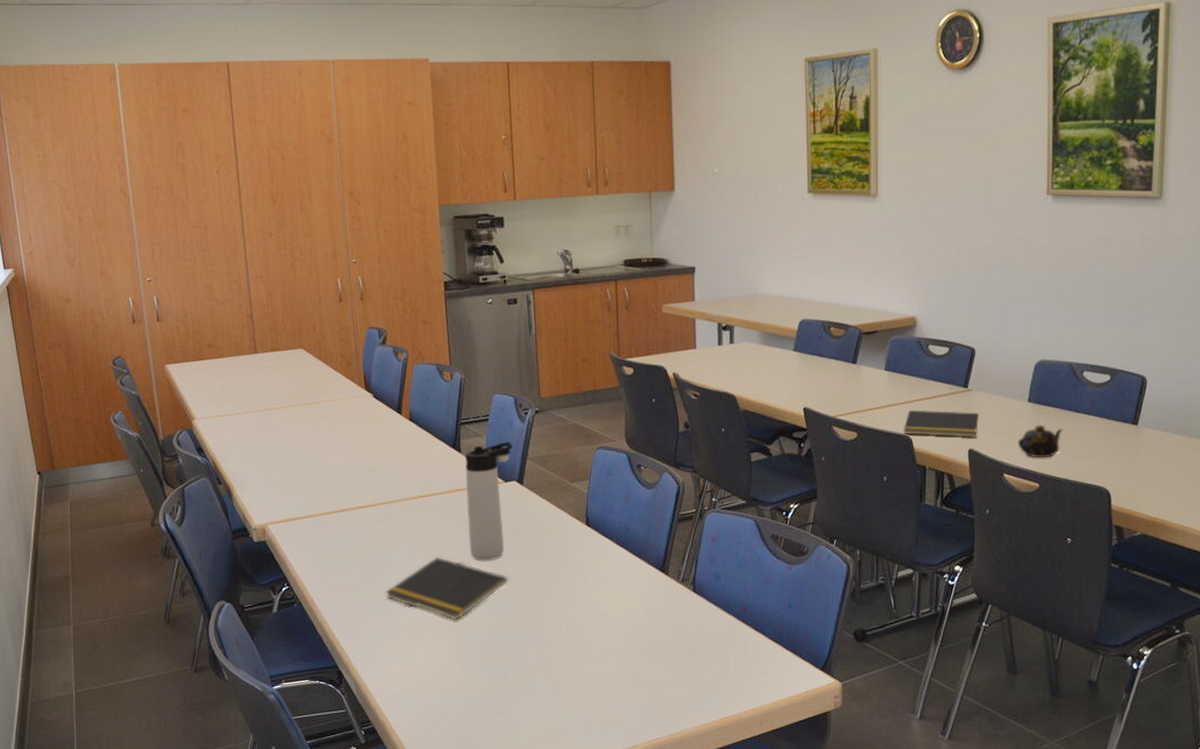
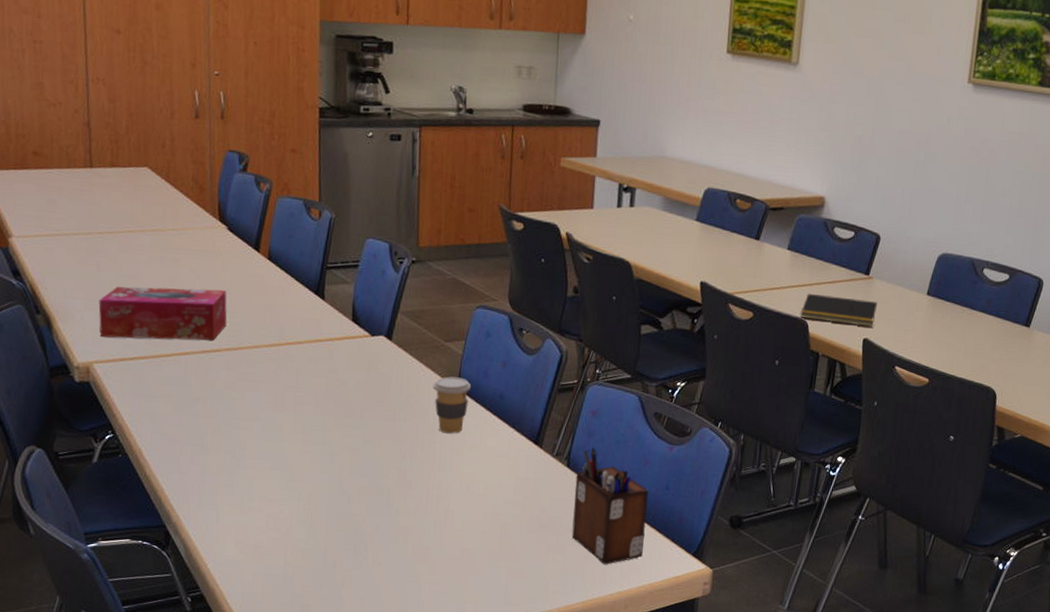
tissue box: none [269,451,379,501] -> present [98,286,228,340]
notepad: present [385,556,509,621] -> none [226,412,368,483]
thermos bottle: present [465,442,513,561] -> none [326,292,384,421]
coffee cup: none [563,514,598,567] -> present [432,376,471,434]
desk organizer: none [702,571,773,683] -> present [571,447,649,565]
teapot: present [1017,425,1064,458] -> none [912,319,958,354]

